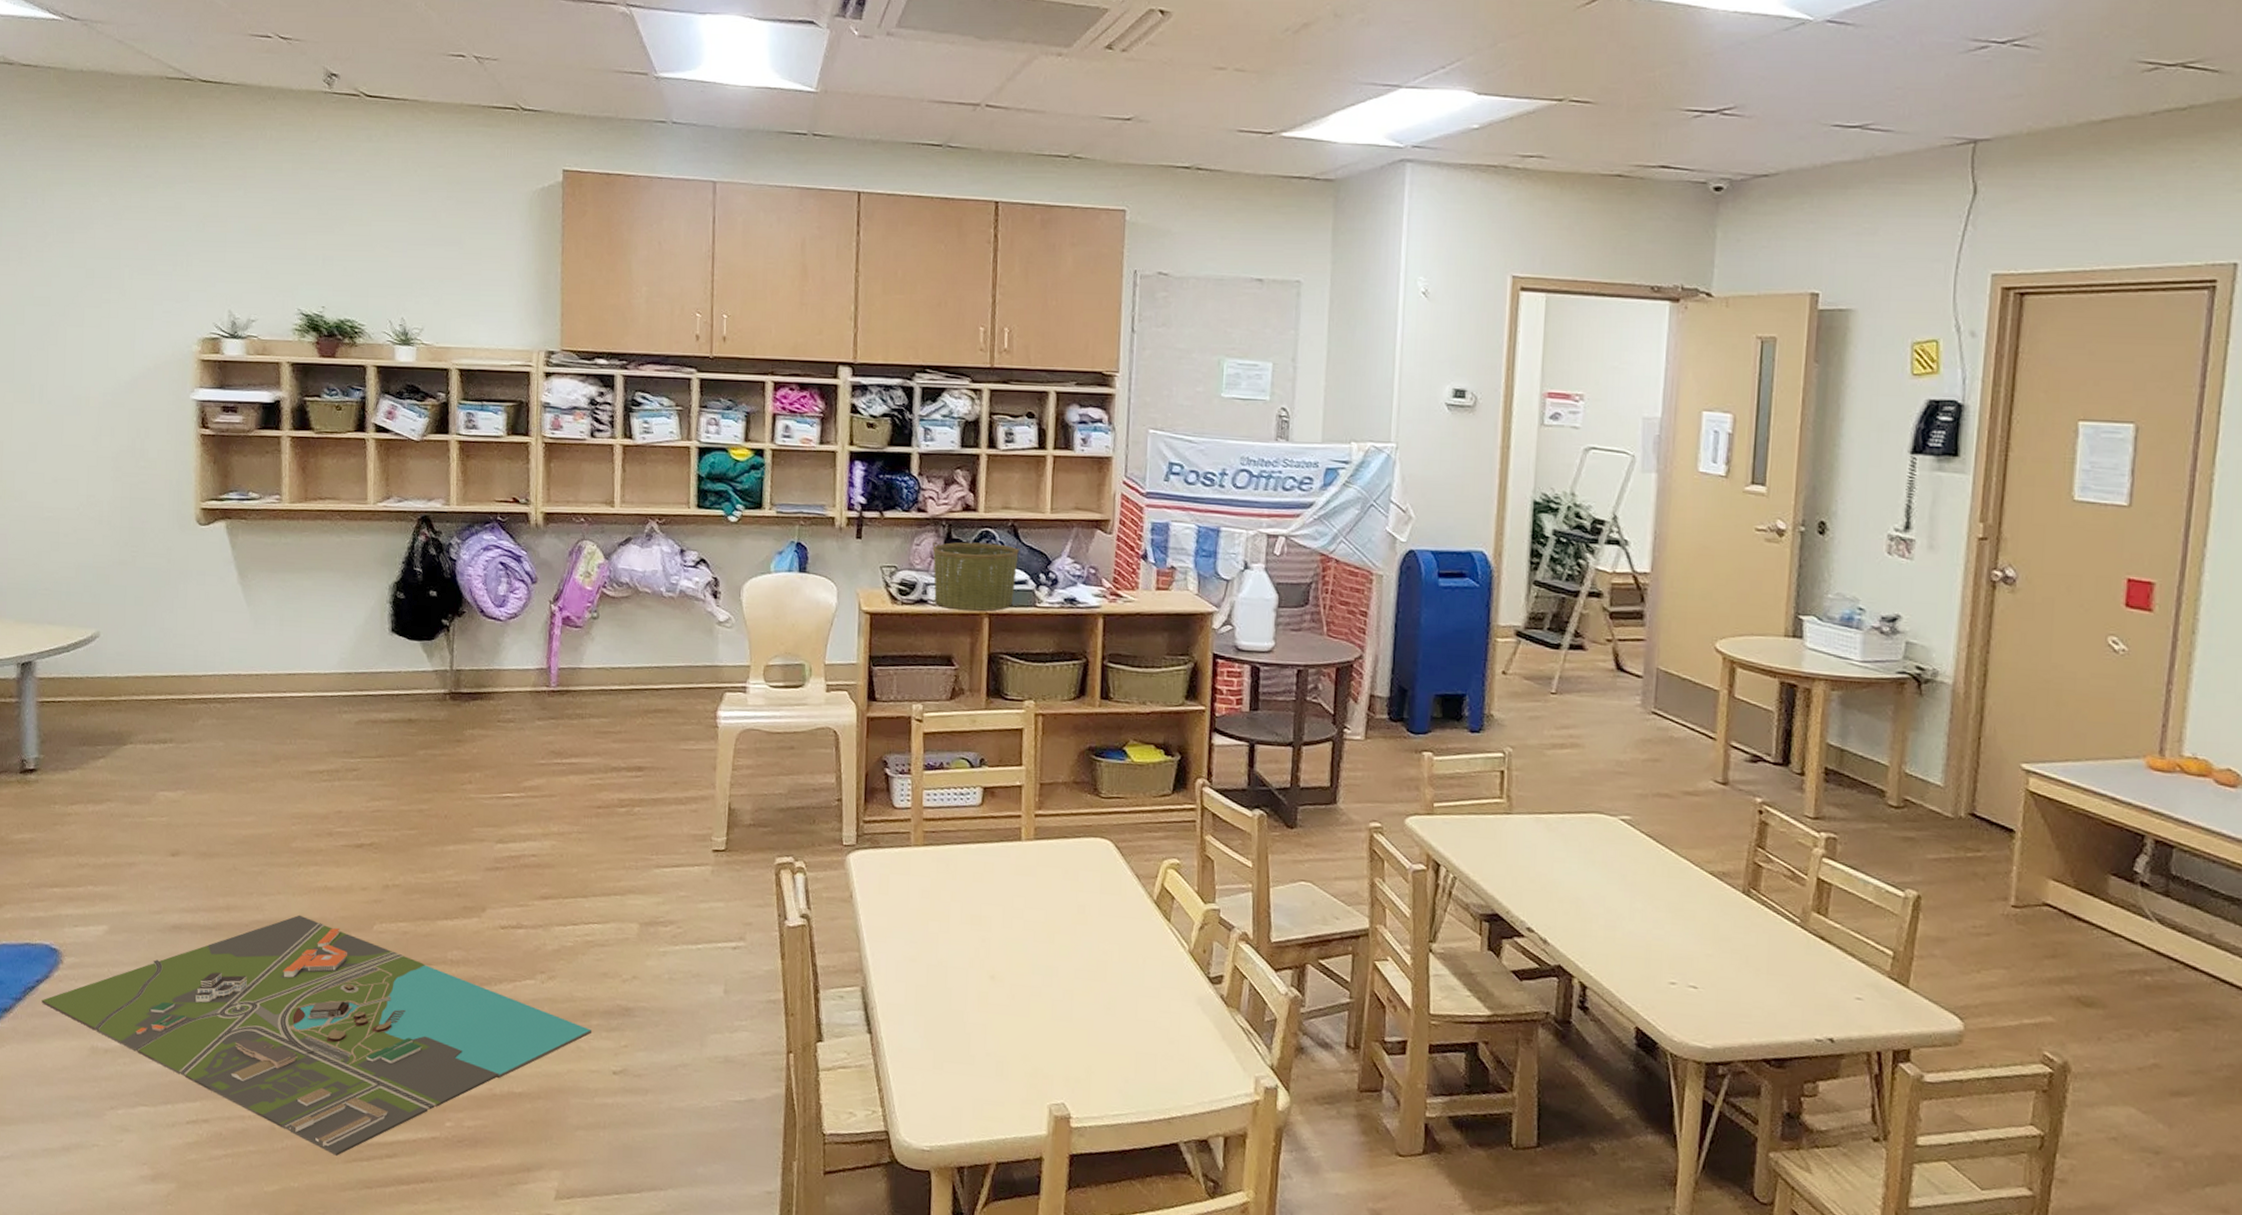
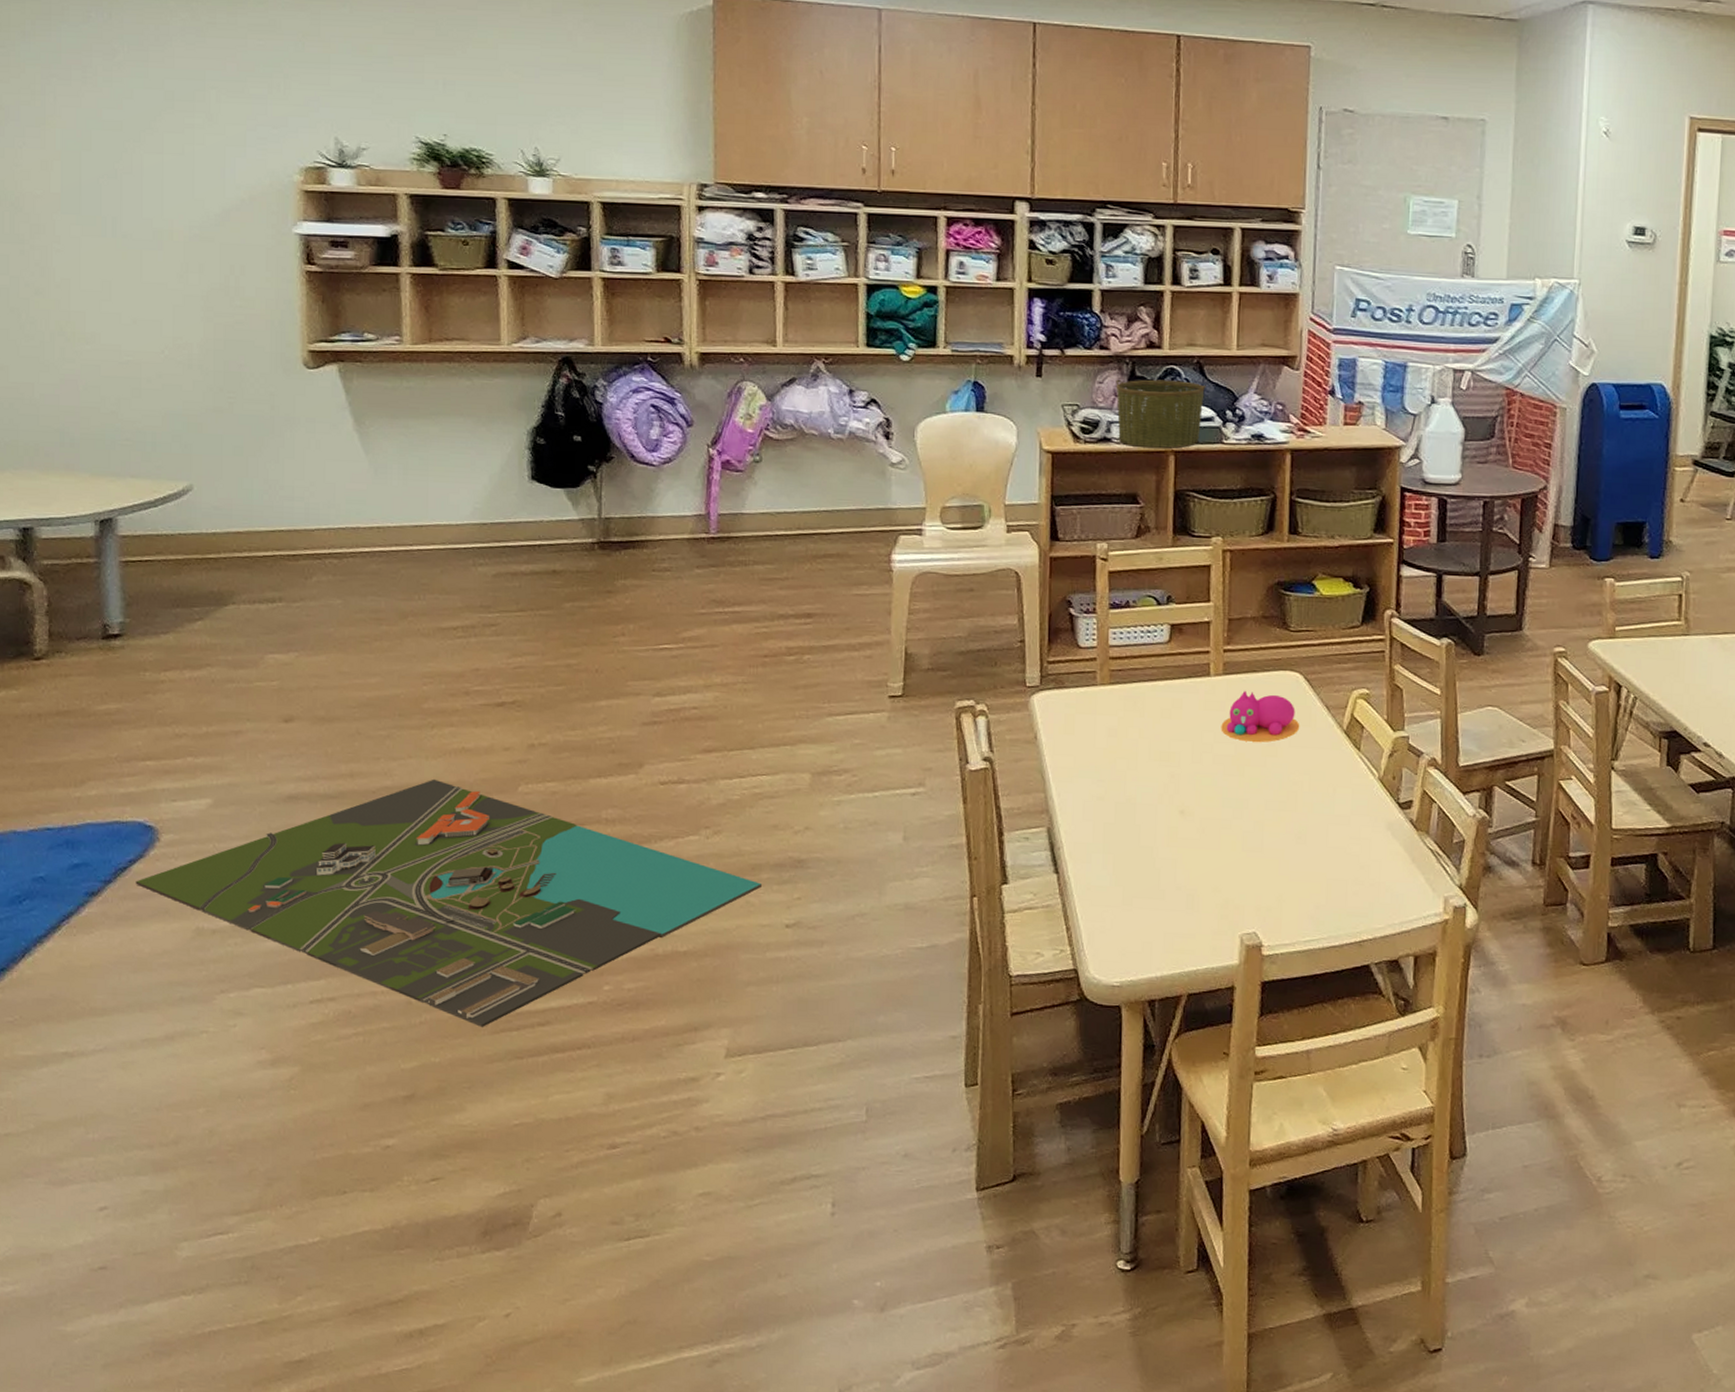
toy animal: none [1031,856,1109,910] -> present [1221,690,1299,742]

